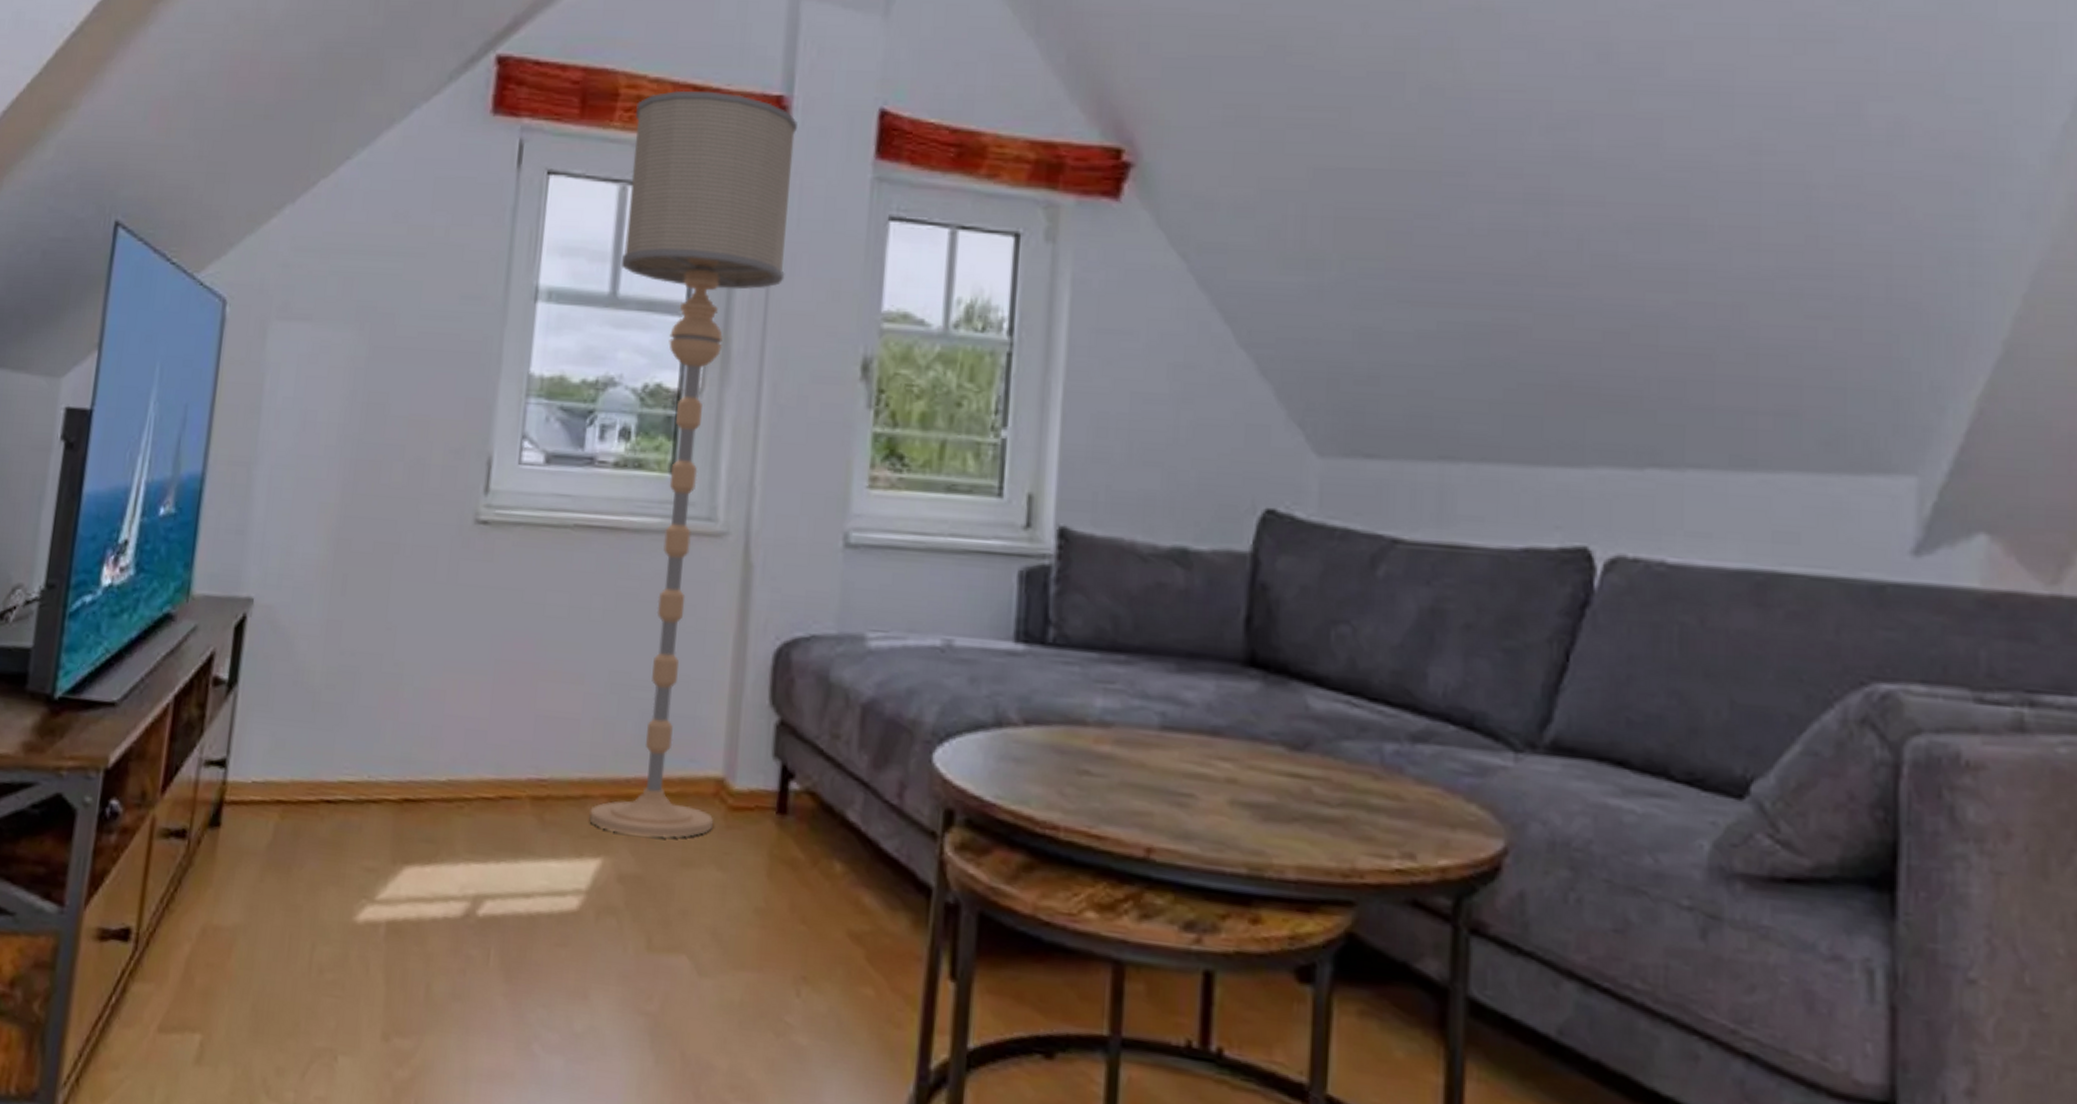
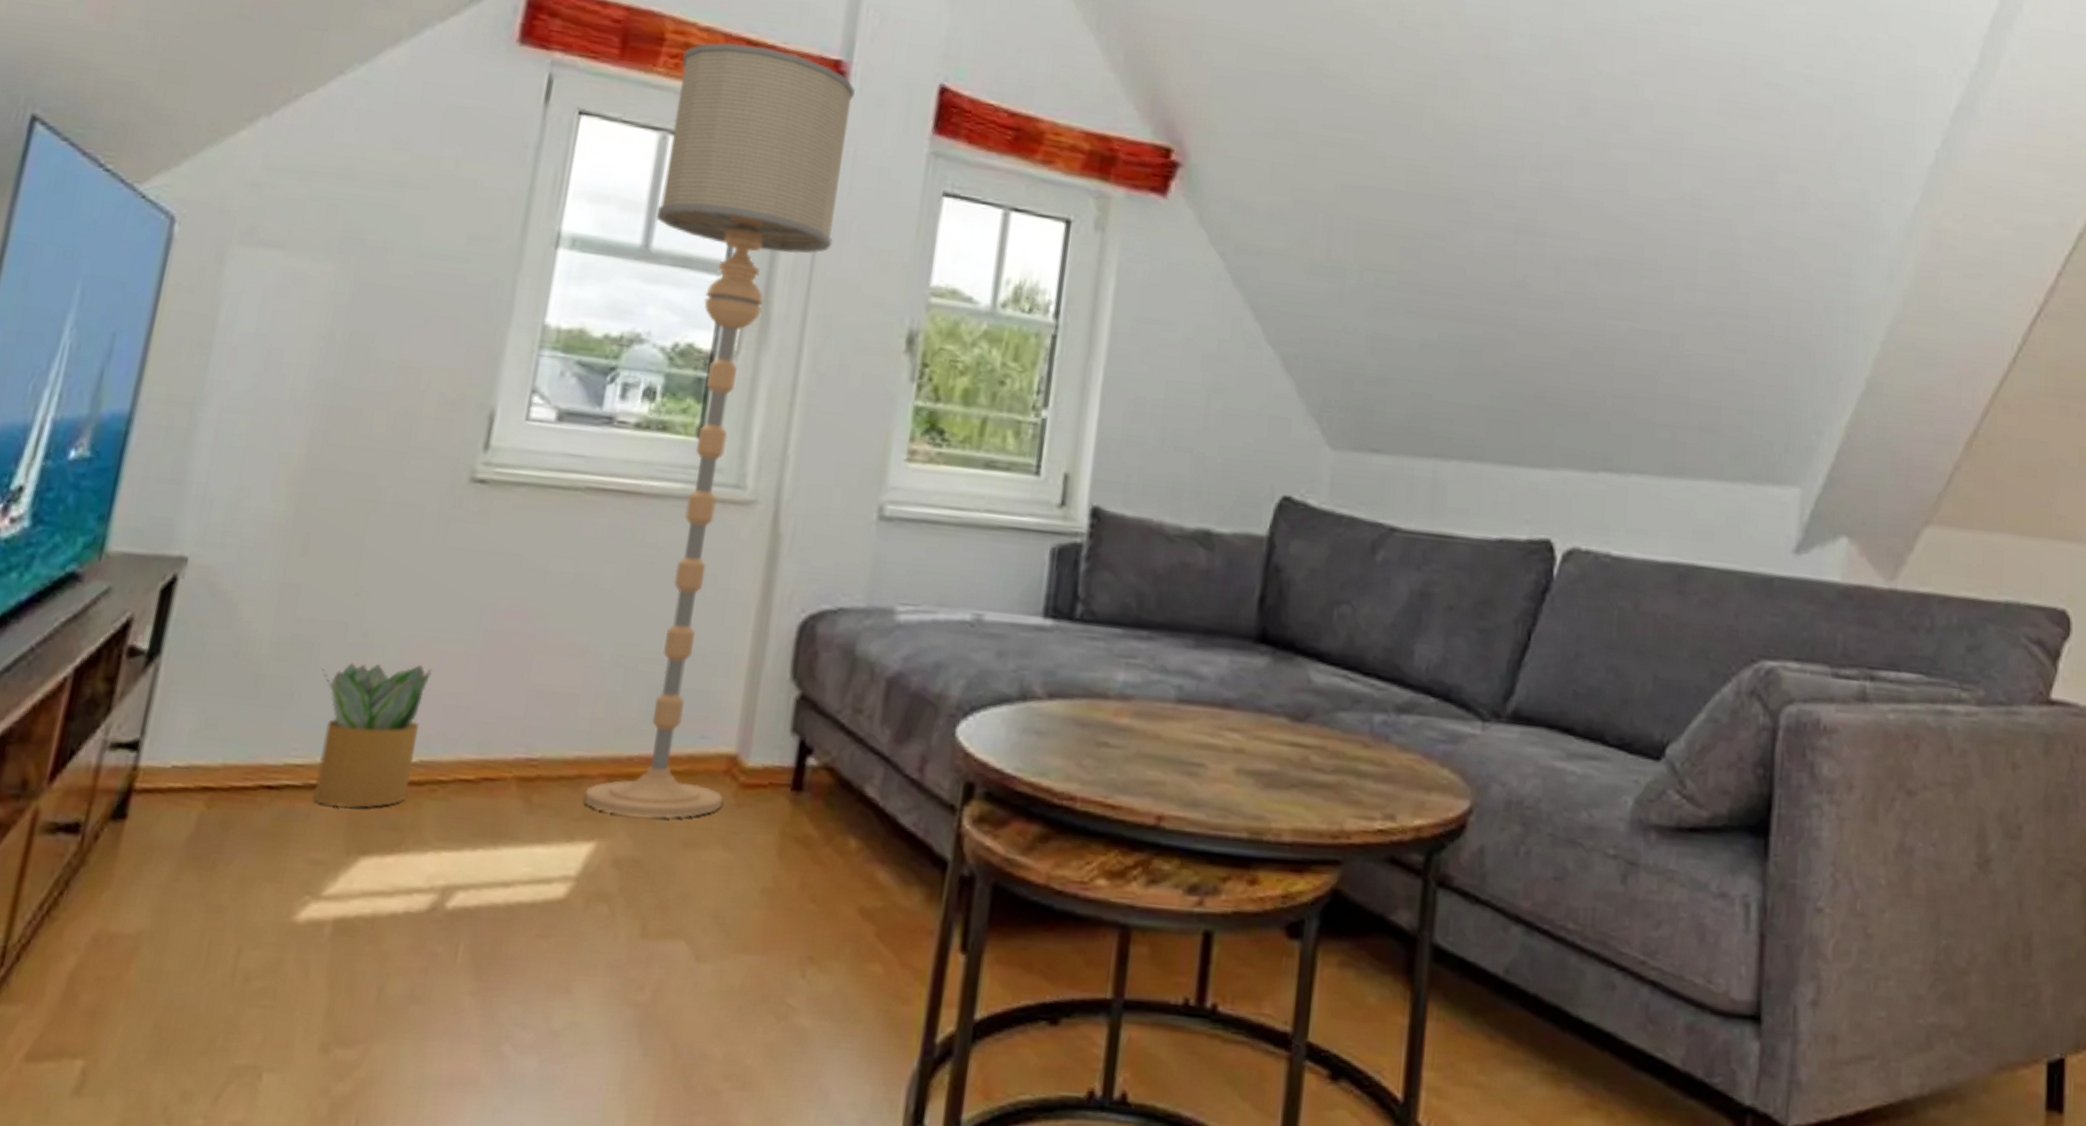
potted plant: none [363,690,453,822] -> present [313,662,432,808]

